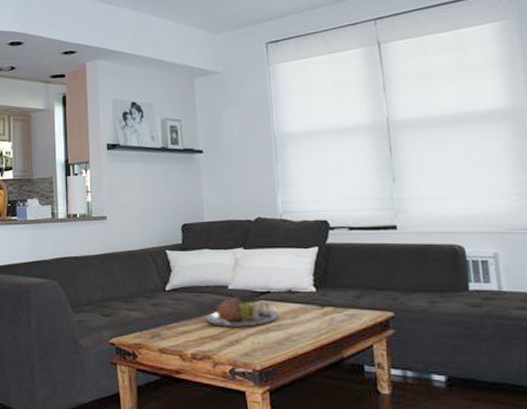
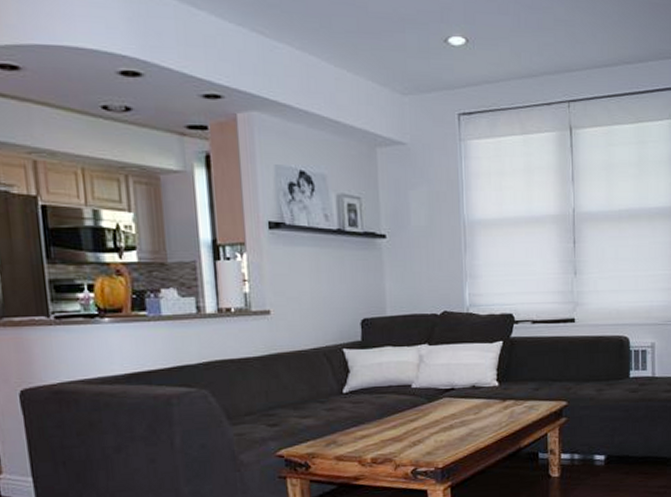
serving tray: present [206,296,279,328] -> none [388,395,462,428]

